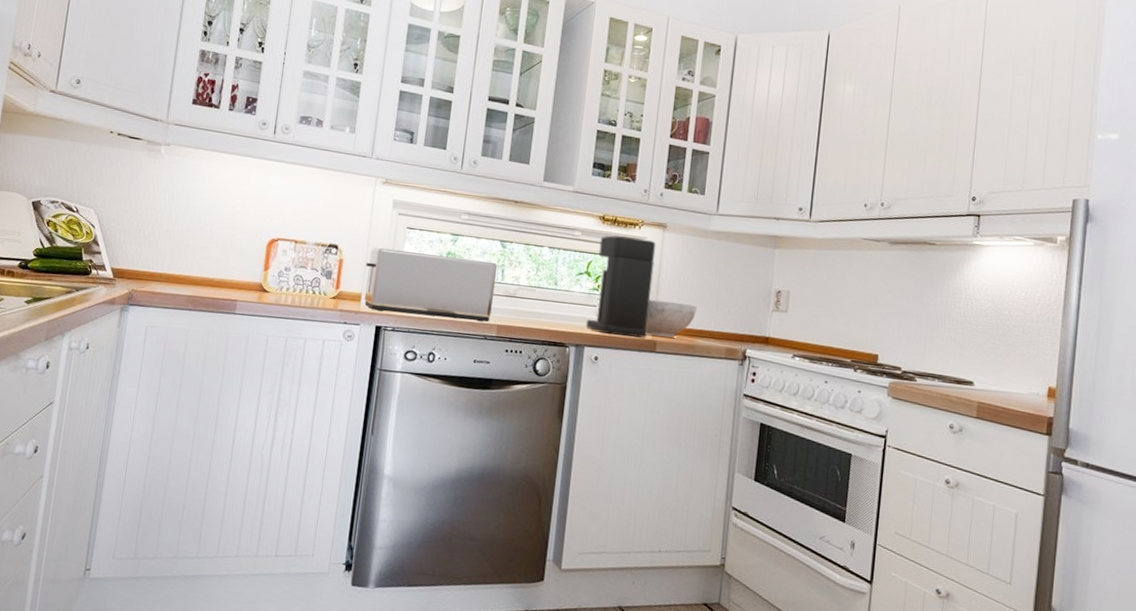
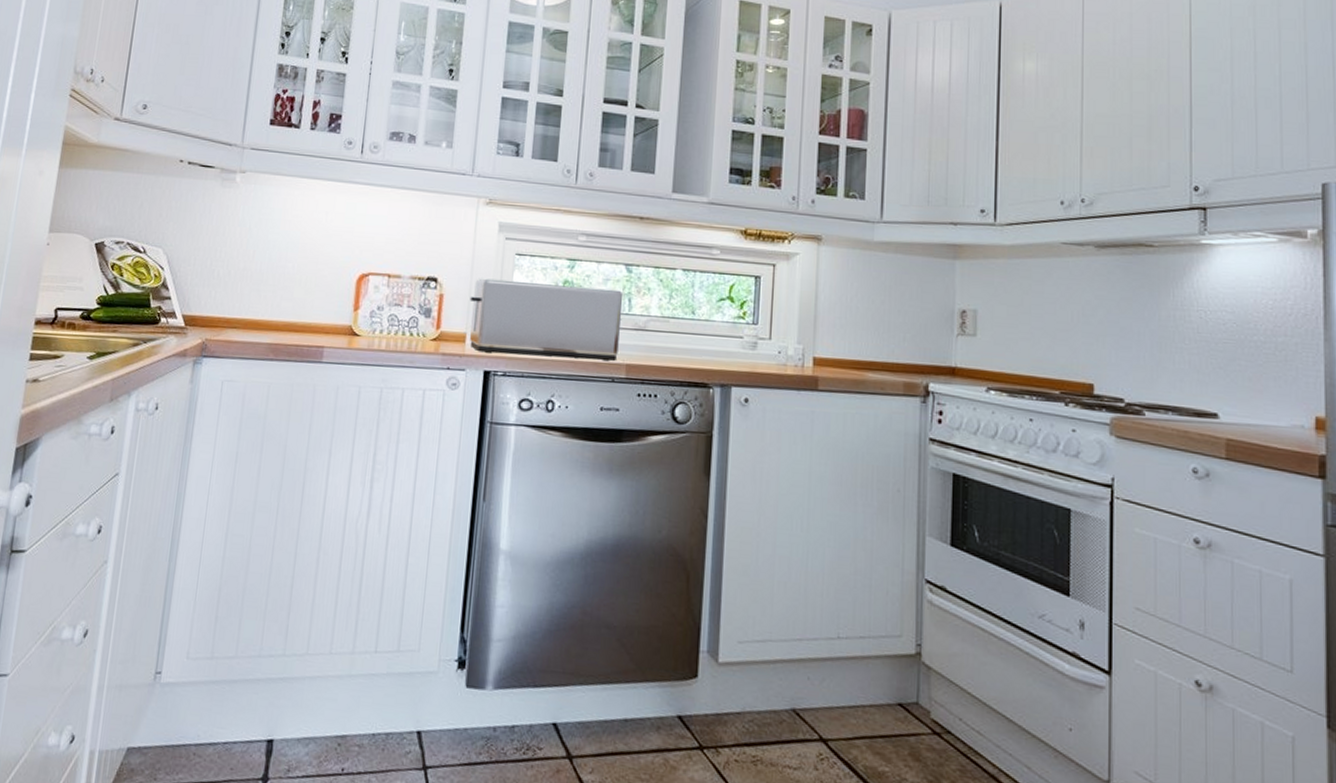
coffee maker: present [585,235,656,337] -> none [731,252,811,373]
bowl: present [645,299,698,339] -> none [803,326,866,373]

